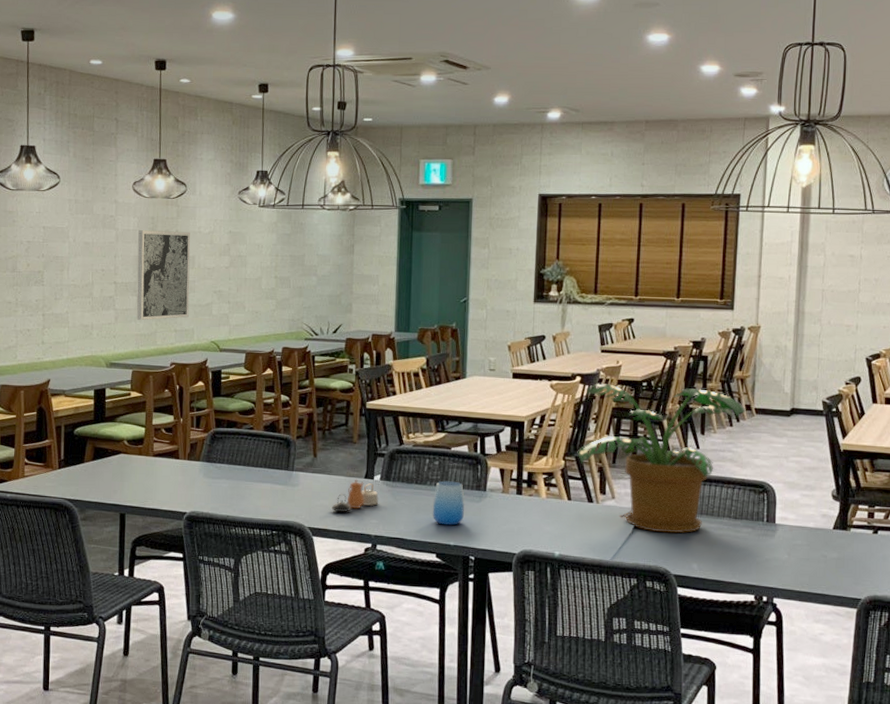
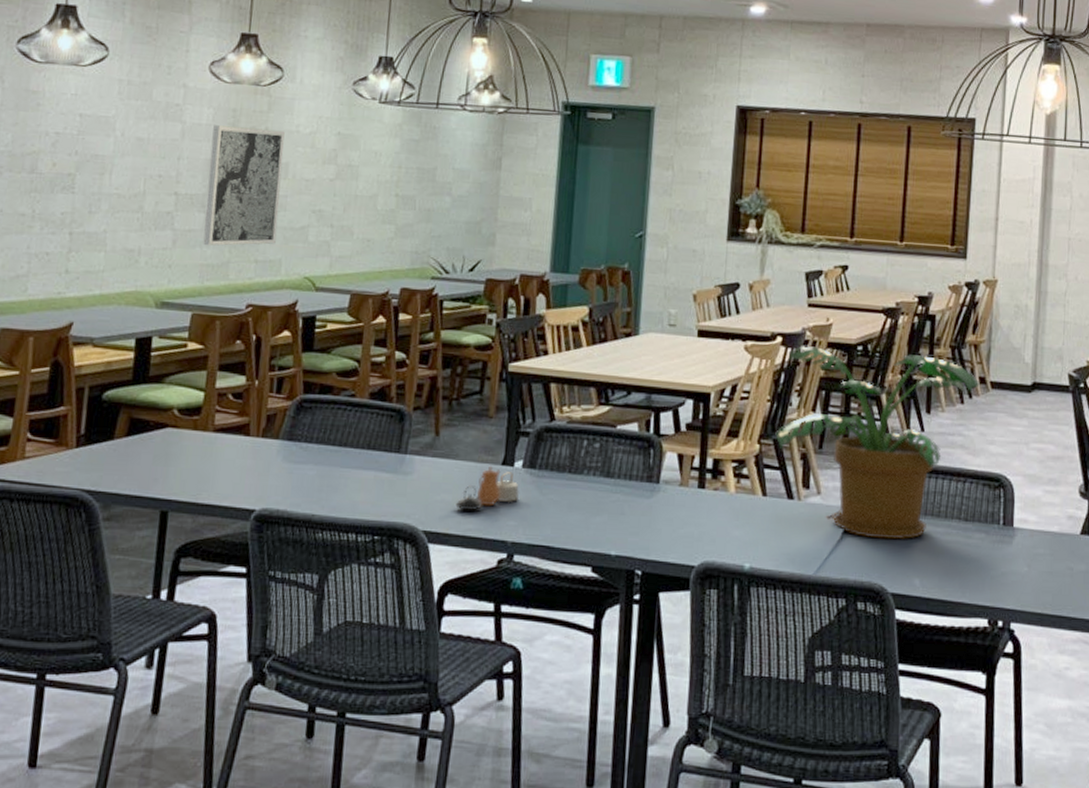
cup: present [433,481,464,526] -> none [589,469,631,529]

